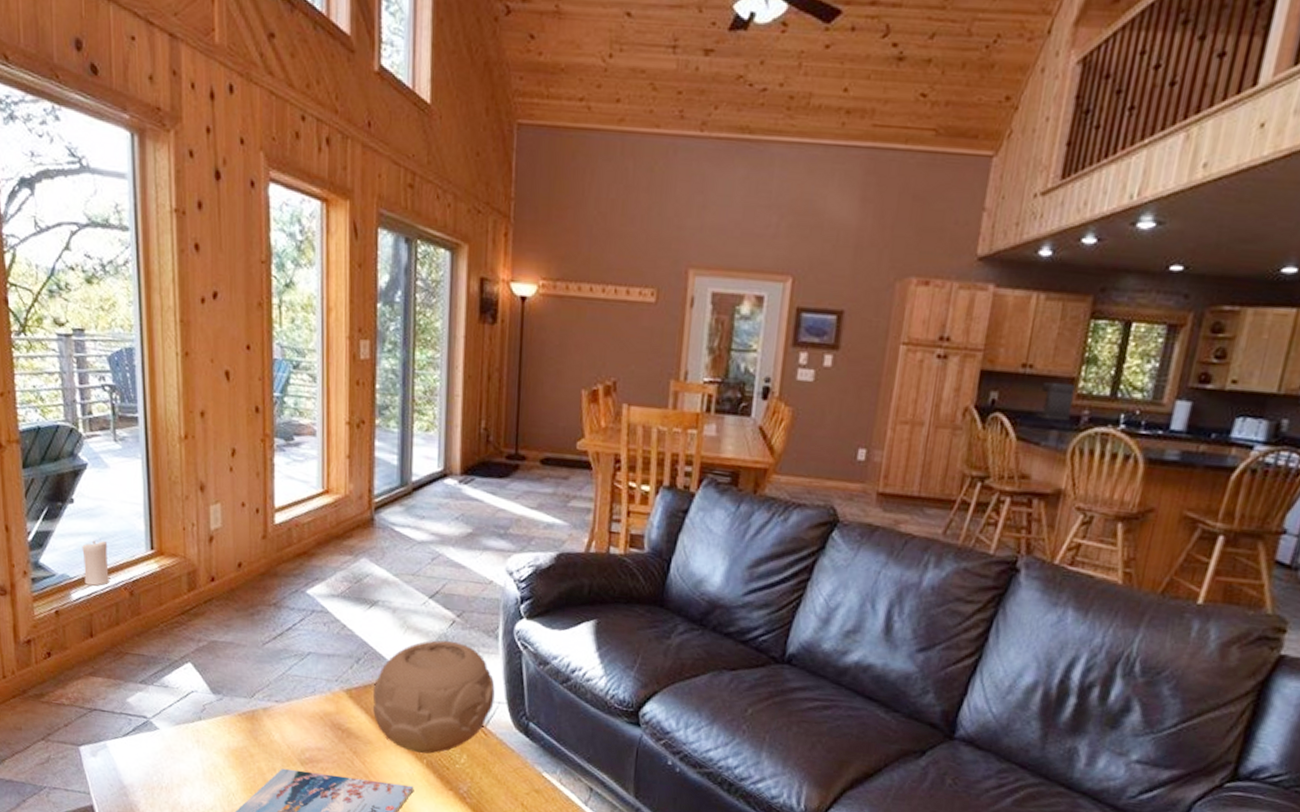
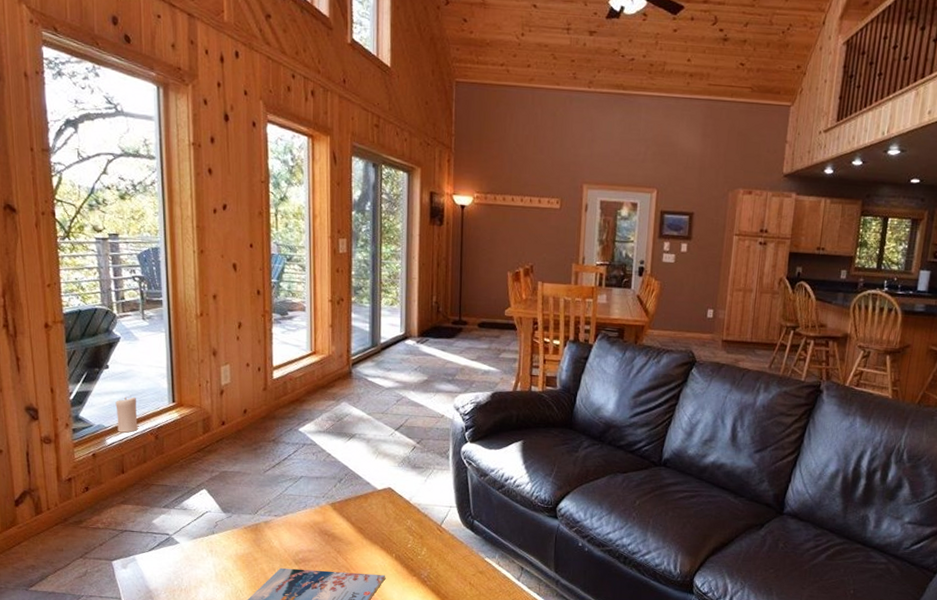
decorative bowl: present [372,640,495,754] -> none [352,462,447,549]
coffee maker: present [1034,381,1075,421] -> none [827,259,853,286]

